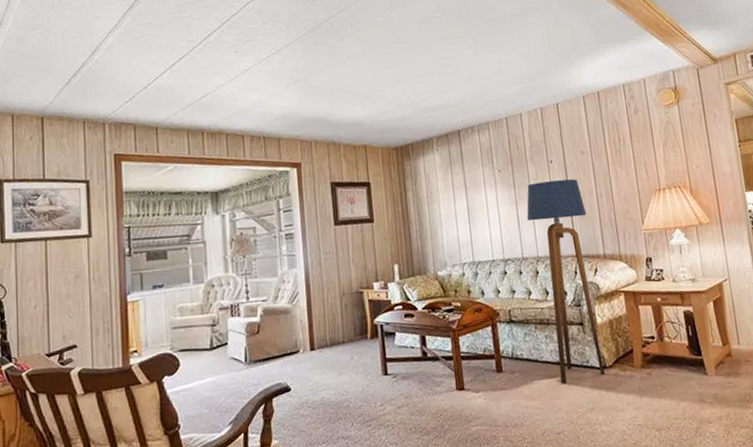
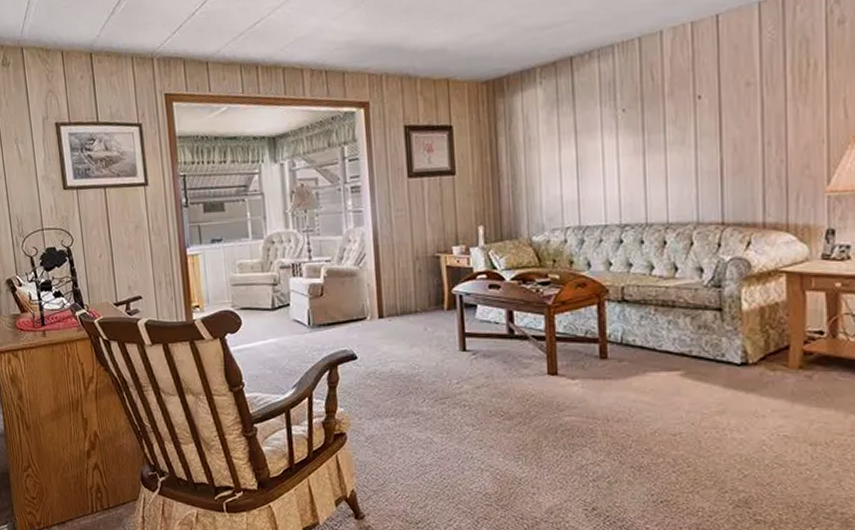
floor lamp: present [526,179,606,384] -> none [657,121,746,379]

